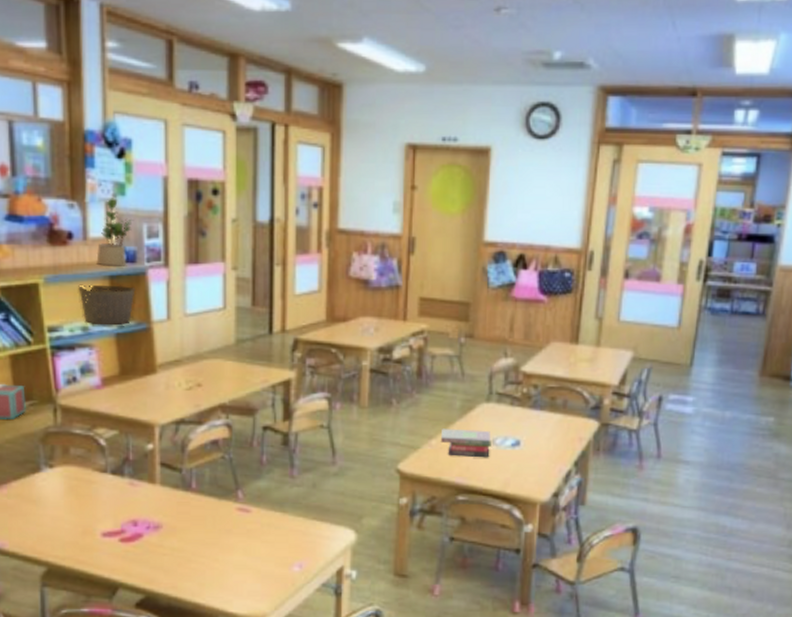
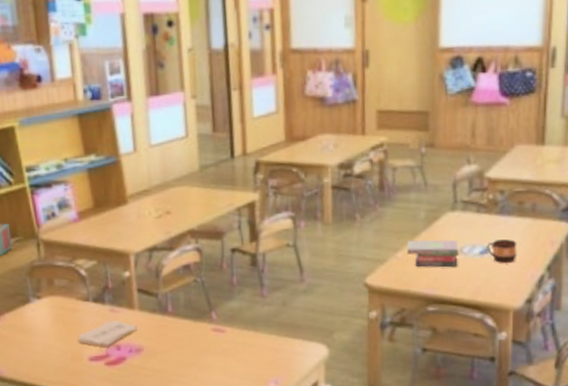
basket: present [78,284,136,326] -> none [50,122,103,162]
paper: none [91,495,157,522] -> present [77,320,137,347]
potted plant: present [96,198,133,268] -> none [65,39,95,106]
cup: none [518,433,548,456] -> present [487,239,518,263]

